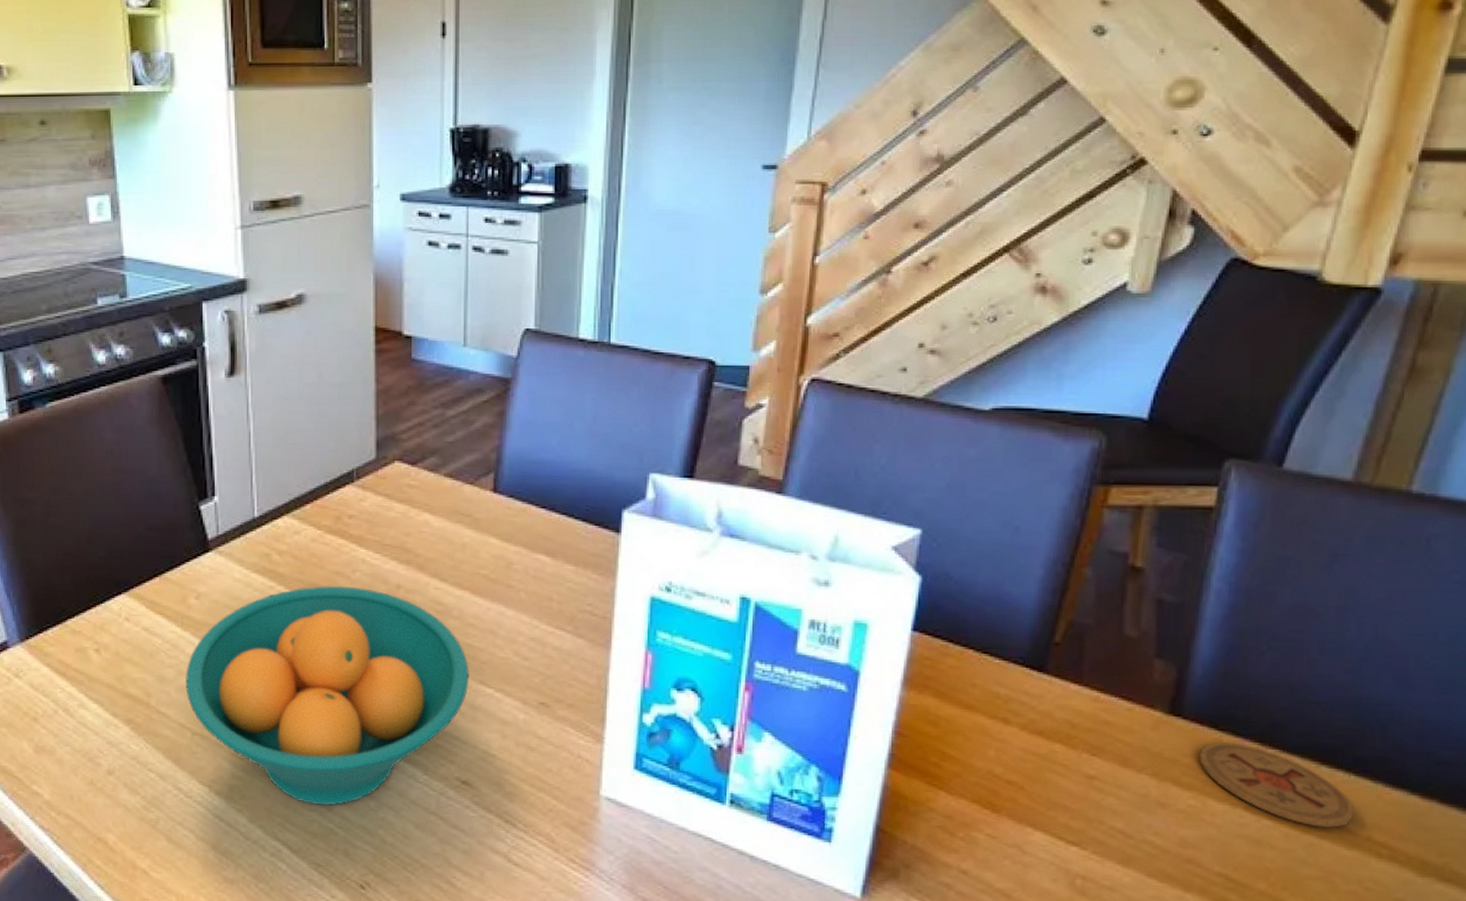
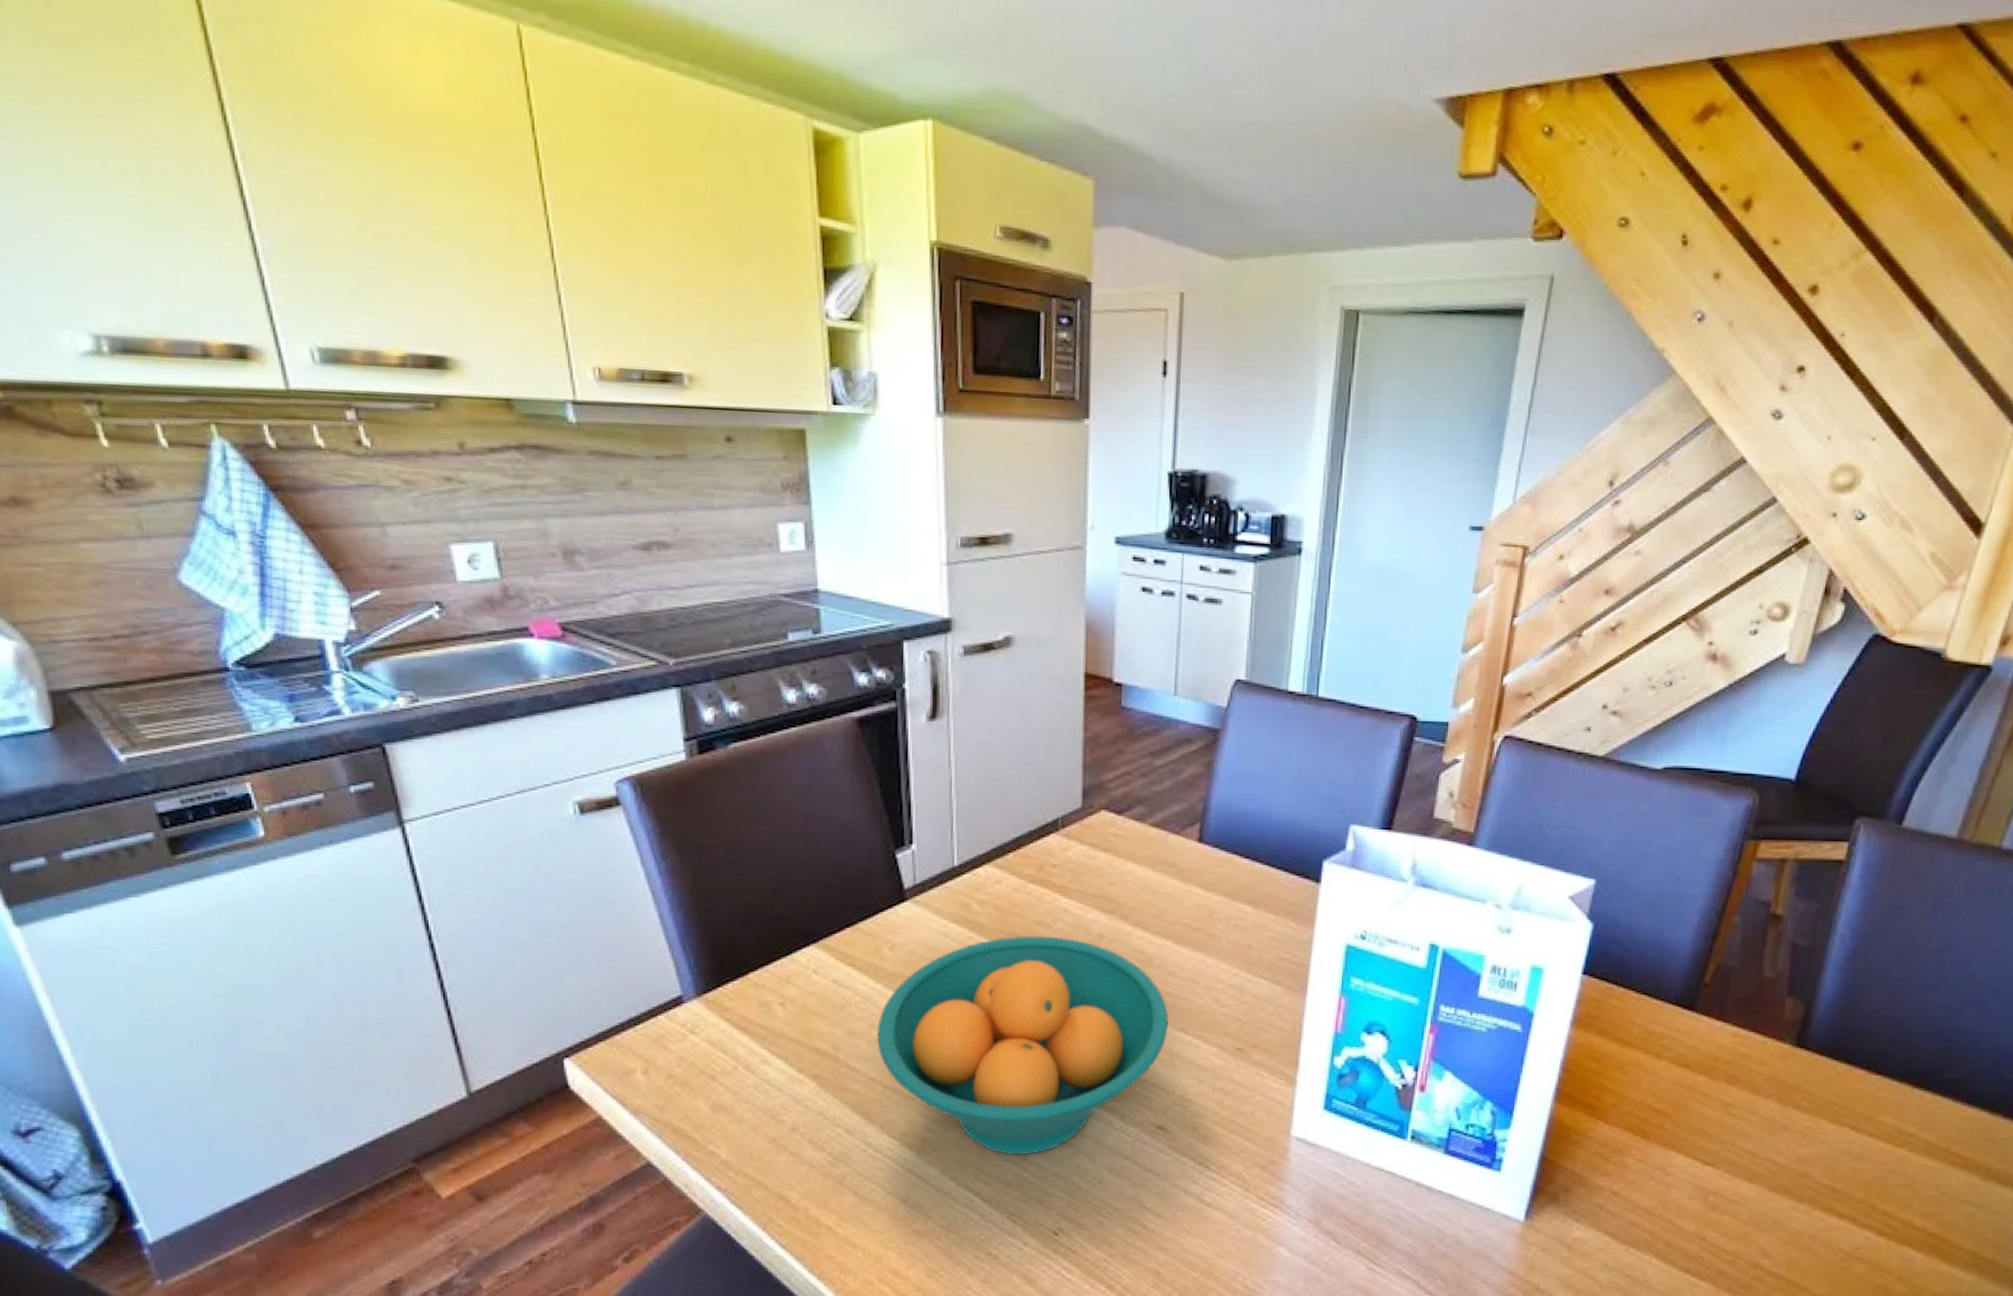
coaster: present [1199,742,1354,828] -> none [1817,1070,1937,1142]

